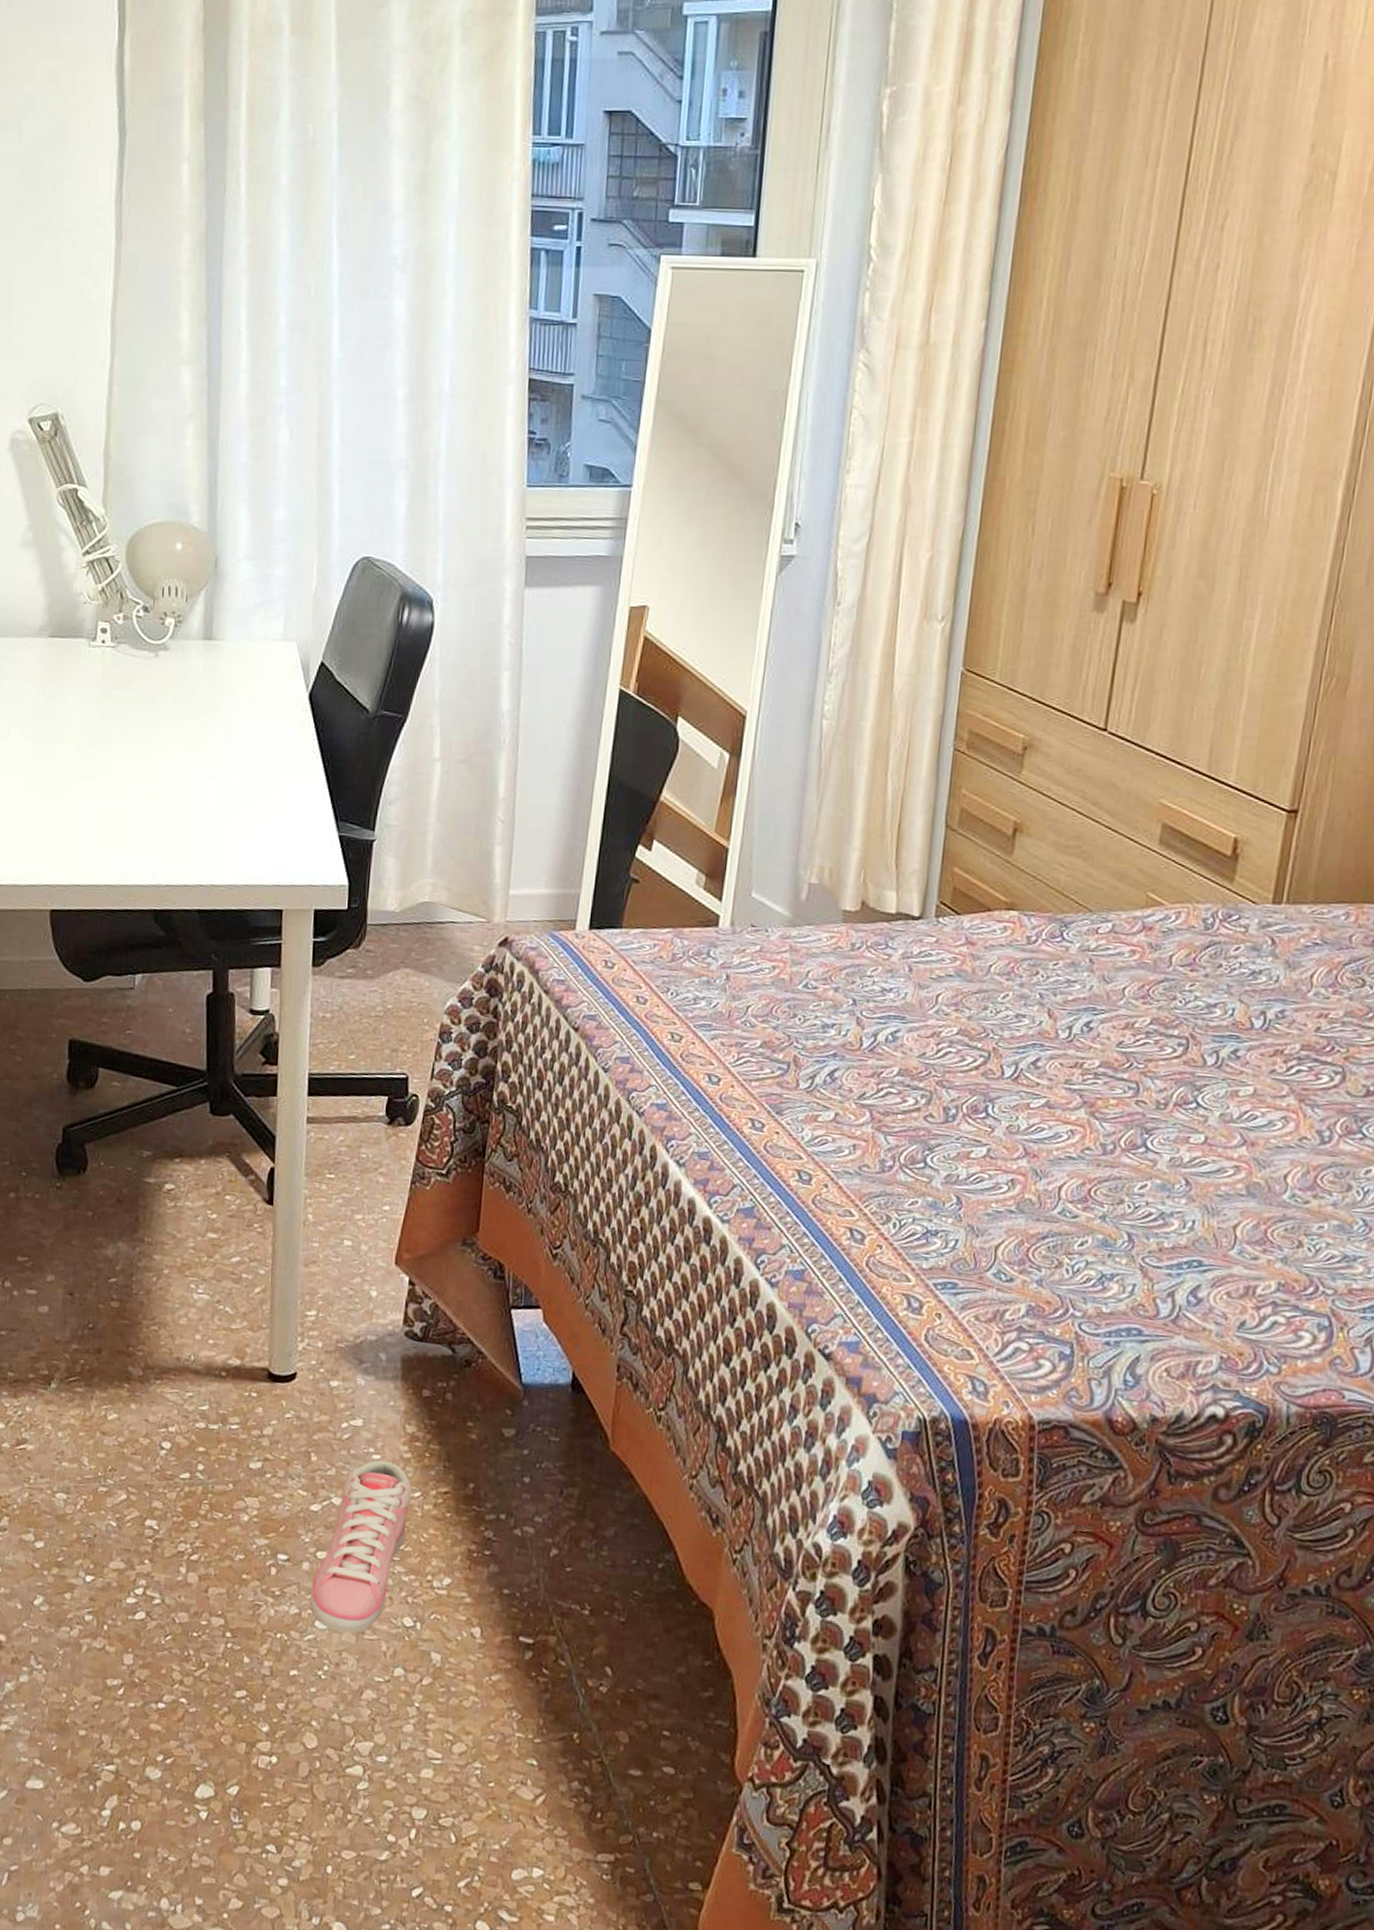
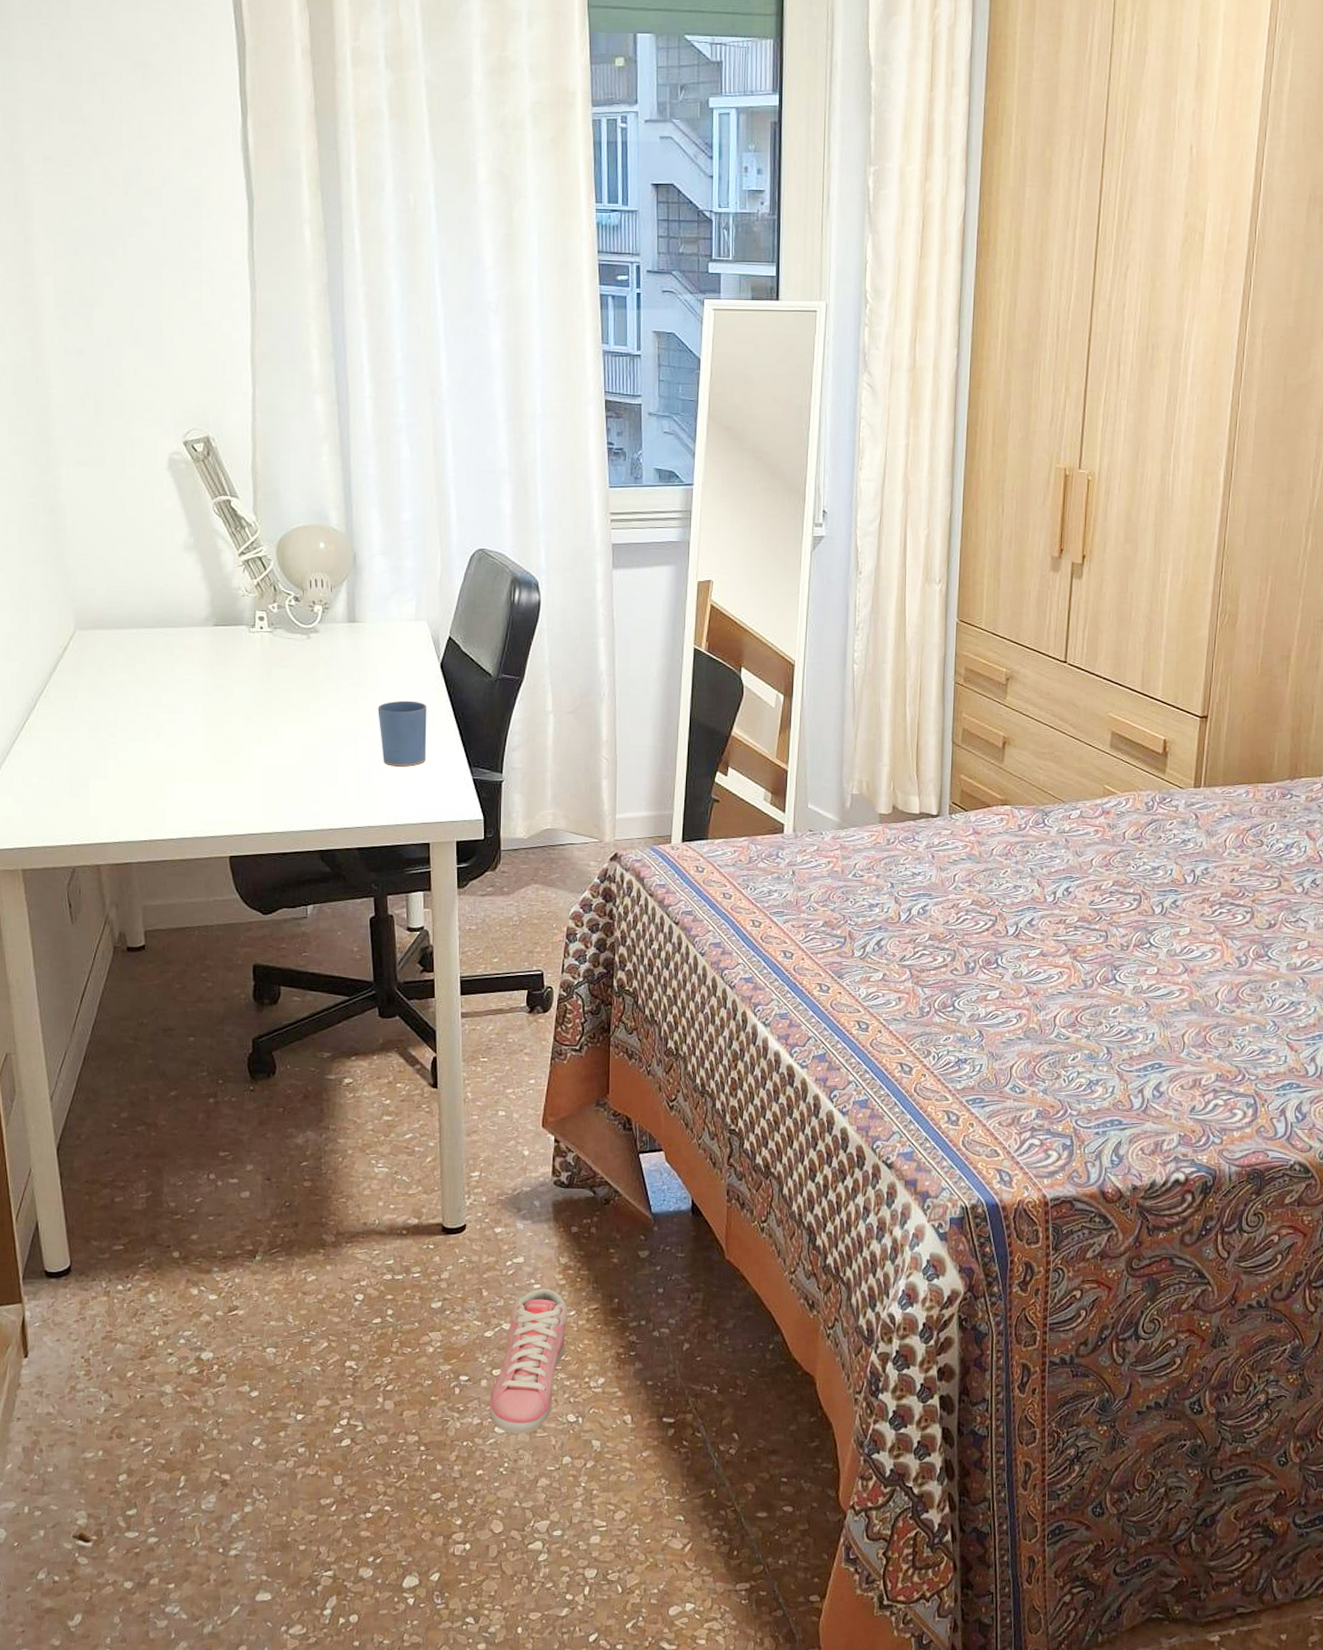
mug: none [231,736,290,817] -> present [378,700,427,767]

